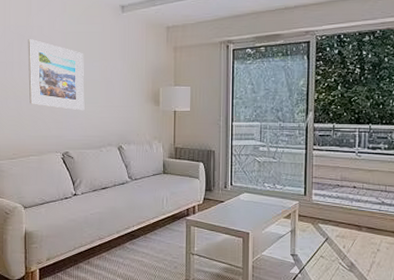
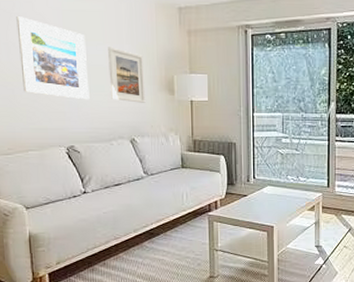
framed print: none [102,63,134,113] -> present [108,47,146,103]

